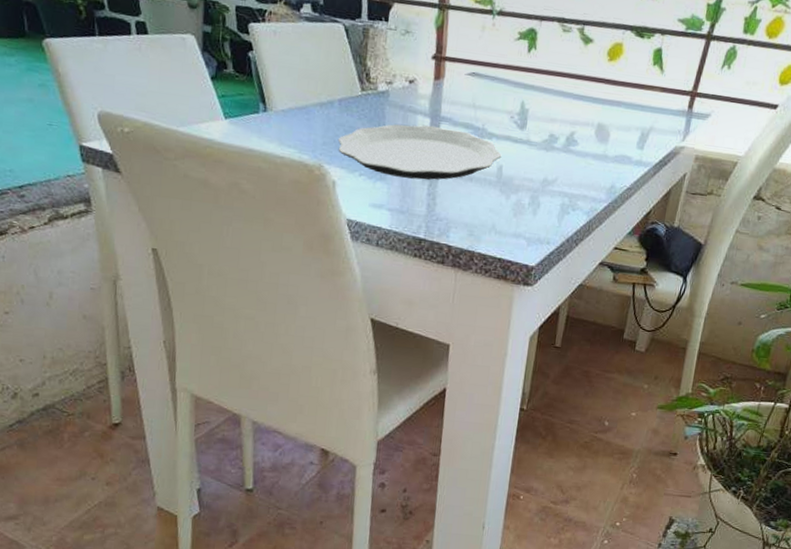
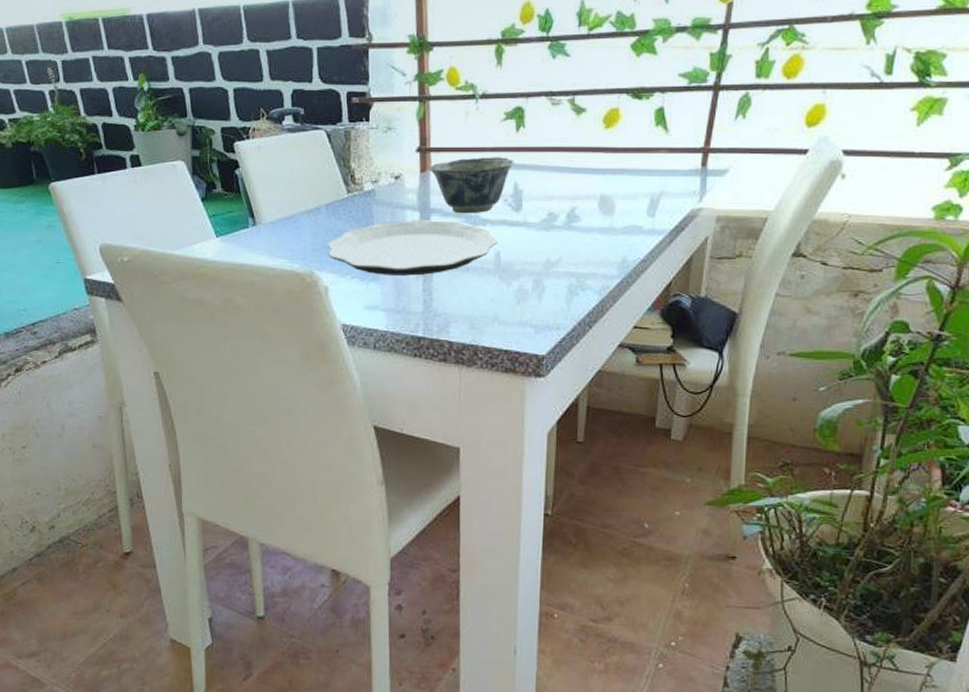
bowl: none [443,71,523,127] -> present [430,157,514,214]

